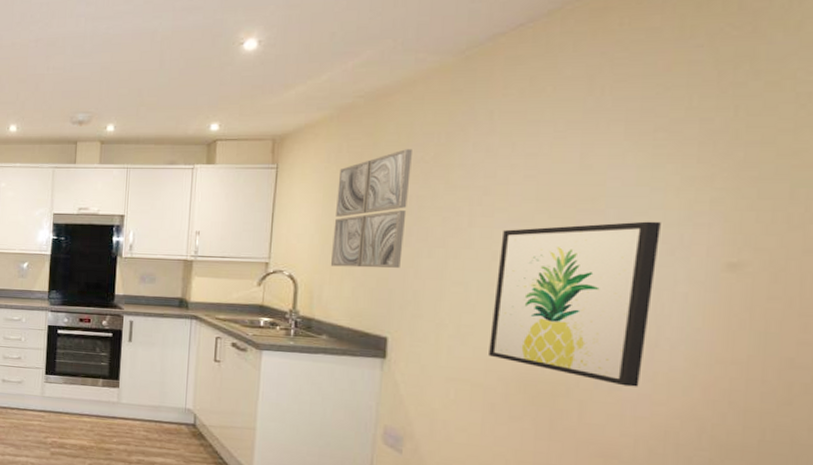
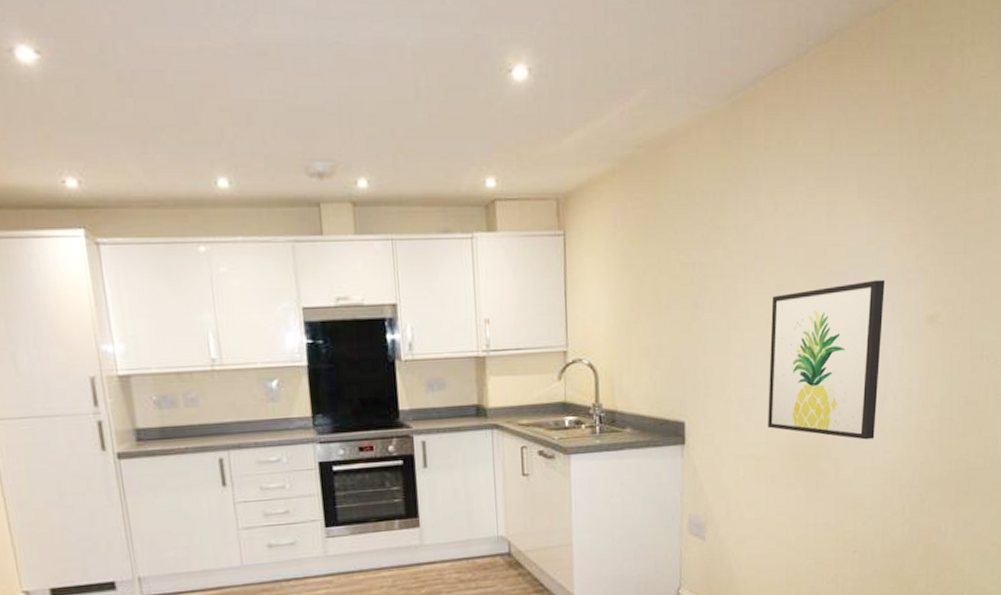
wall art: present [330,149,412,269] -> none [626,210,693,349]

